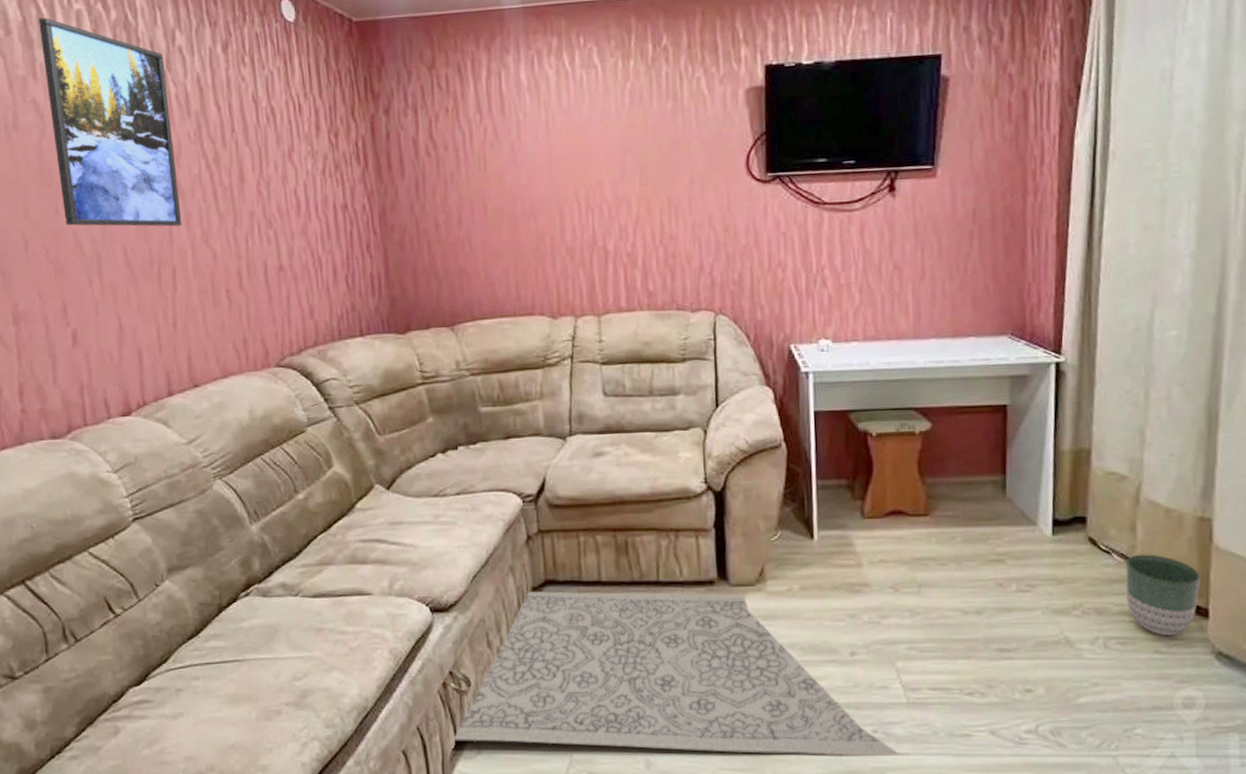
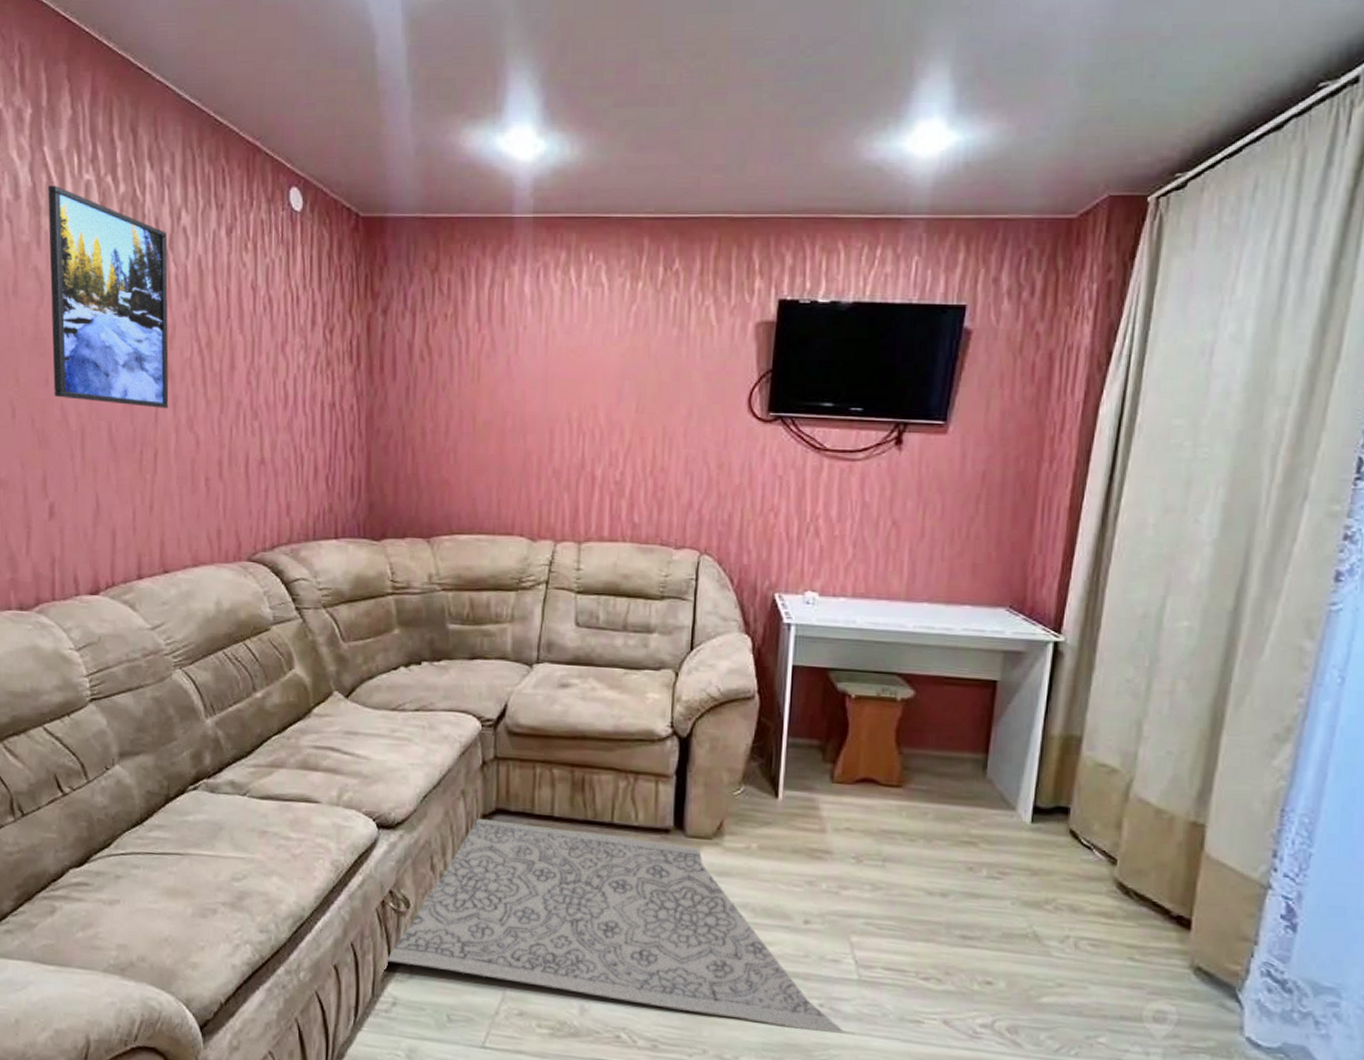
planter: present [1126,554,1201,635] -> none [1104,853,1187,944]

